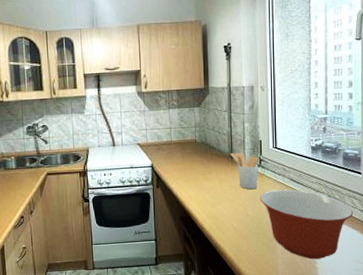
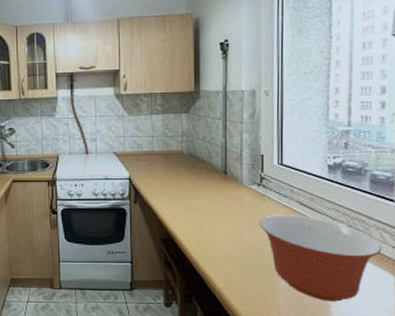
utensil holder: present [230,152,259,190] -> none [223,167,259,212]

